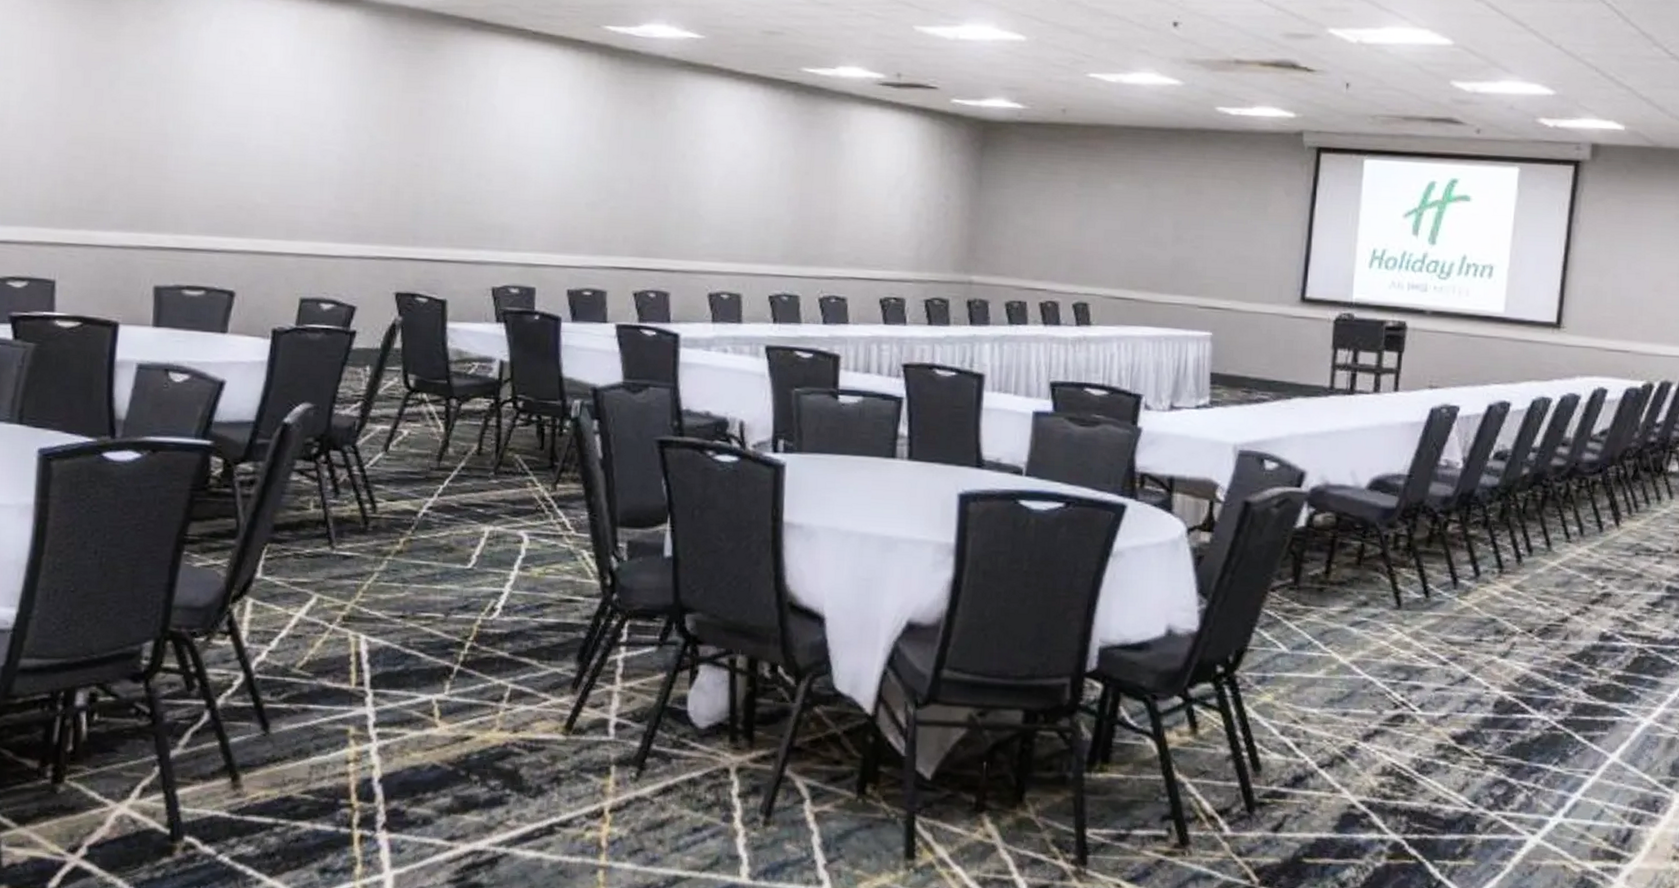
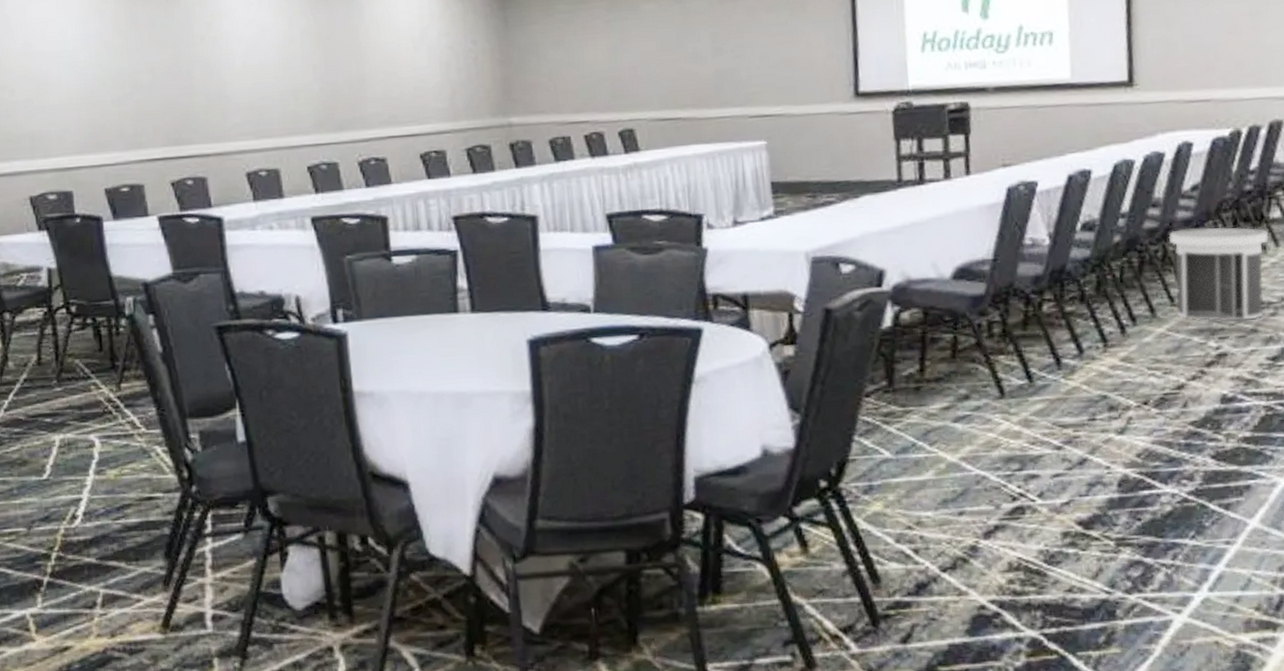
trash can: none [1570,470,1665,565] -> present [1169,227,1269,322]

